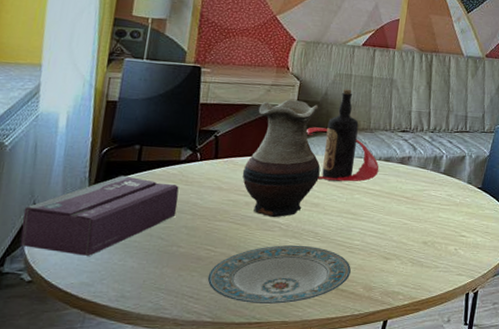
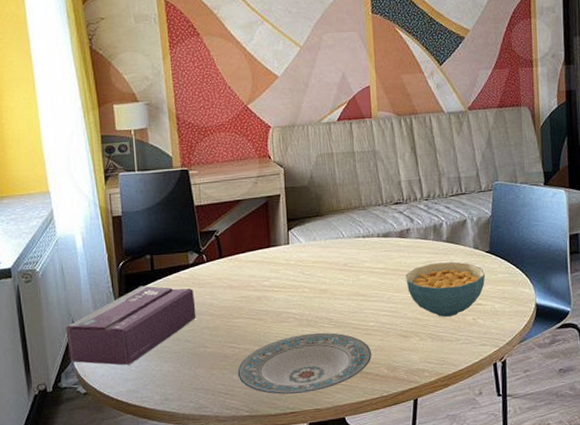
vase: present [242,99,321,218] -> none [248,188,322,309]
bottle: present [306,88,380,182] -> none [300,168,380,265]
cereal bowl: none [398,192,474,244] -> present [406,262,486,317]

